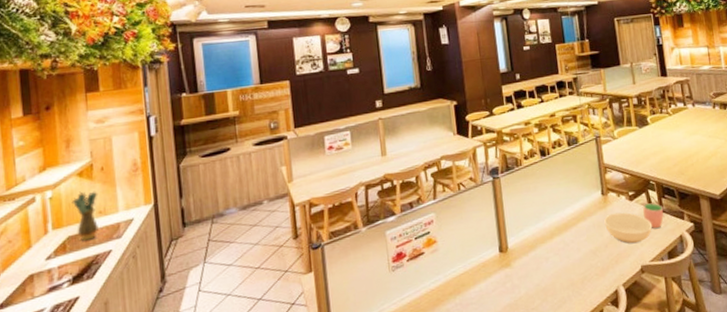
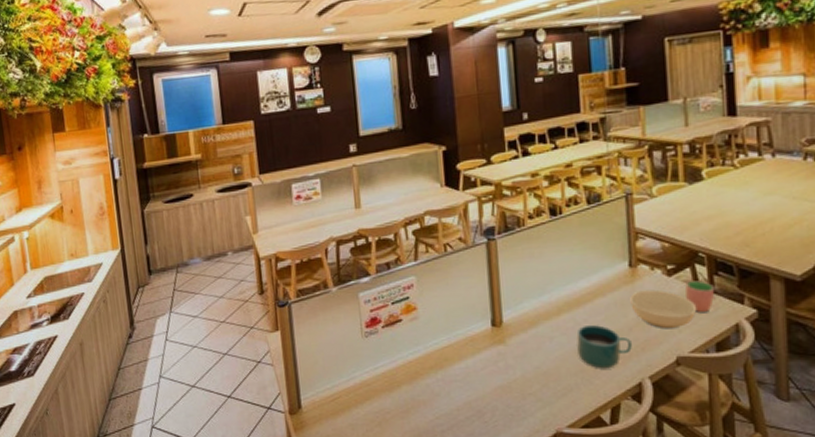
vase: present [71,191,99,241] -> none [46,233,72,282]
cup: none [566,244,608,281] -> present [576,324,632,369]

